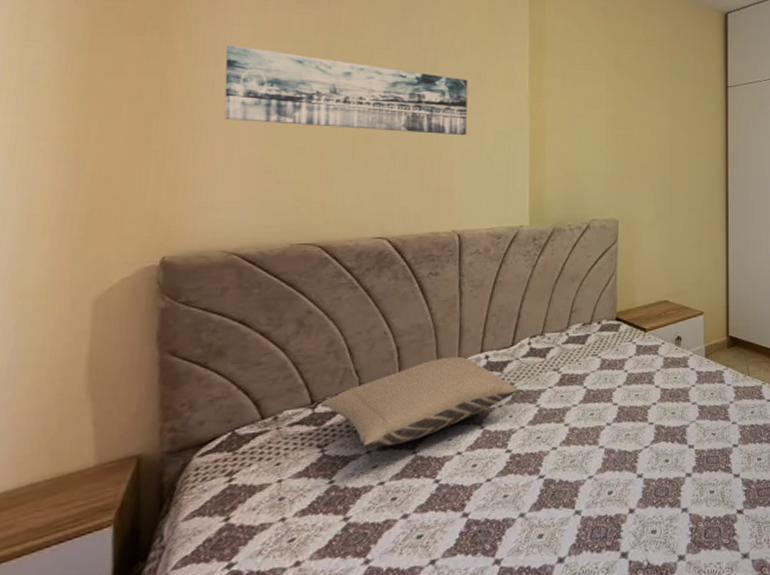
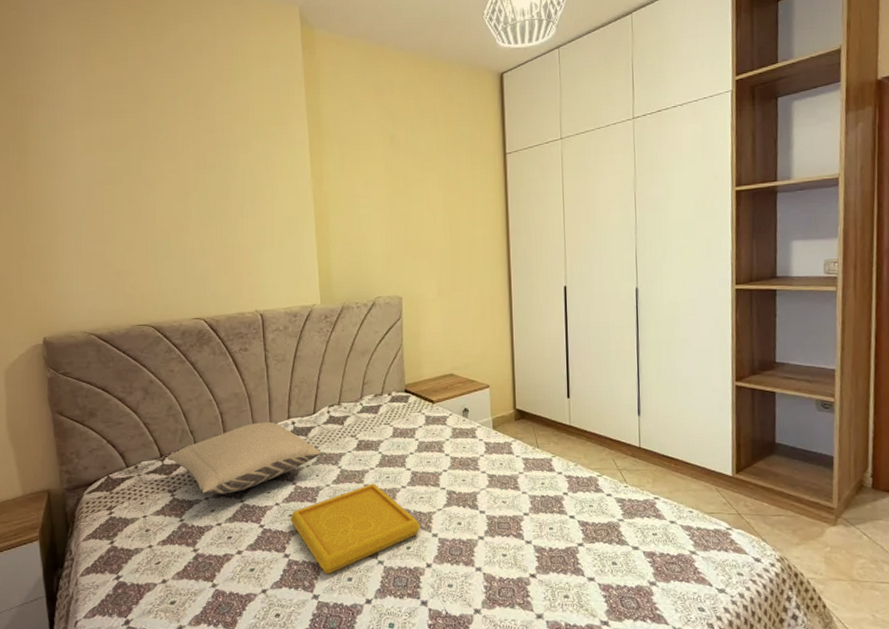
wall art: present [224,44,468,136] -> none [66,156,260,223]
serving tray: none [474,422,626,533] -> present [290,483,421,575]

